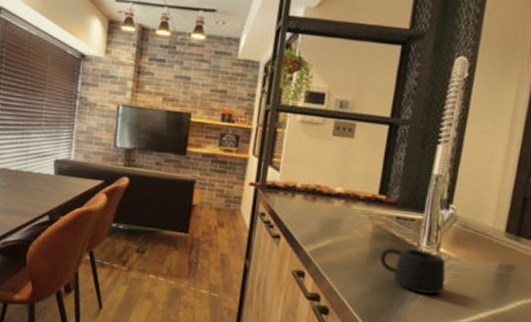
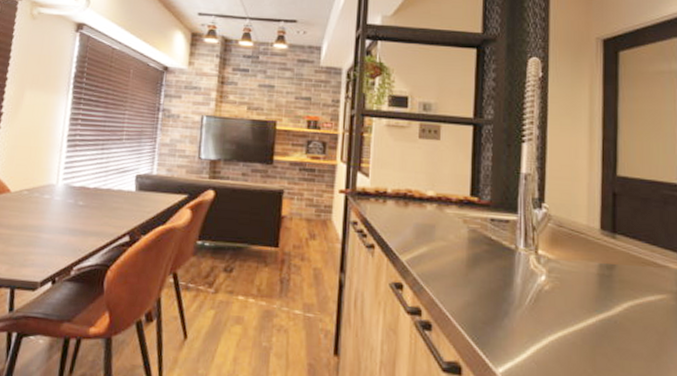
mug: present [379,247,447,295] -> none [478,251,548,301]

